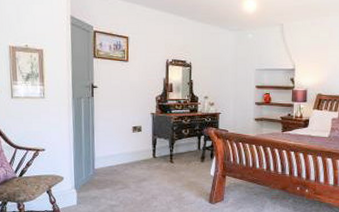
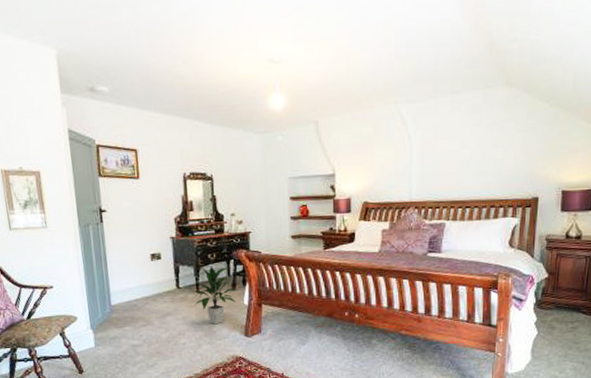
indoor plant: none [168,140,207,191] -> present [194,266,240,325]

